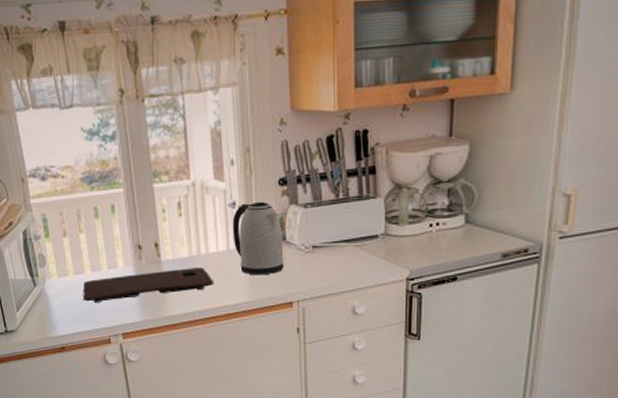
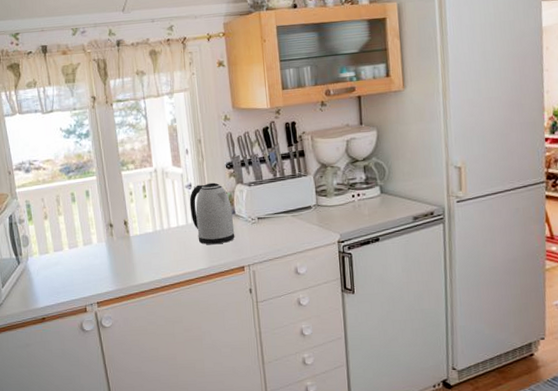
cutting board: present [83,267,215,303] -> none [61,240,177,276]

